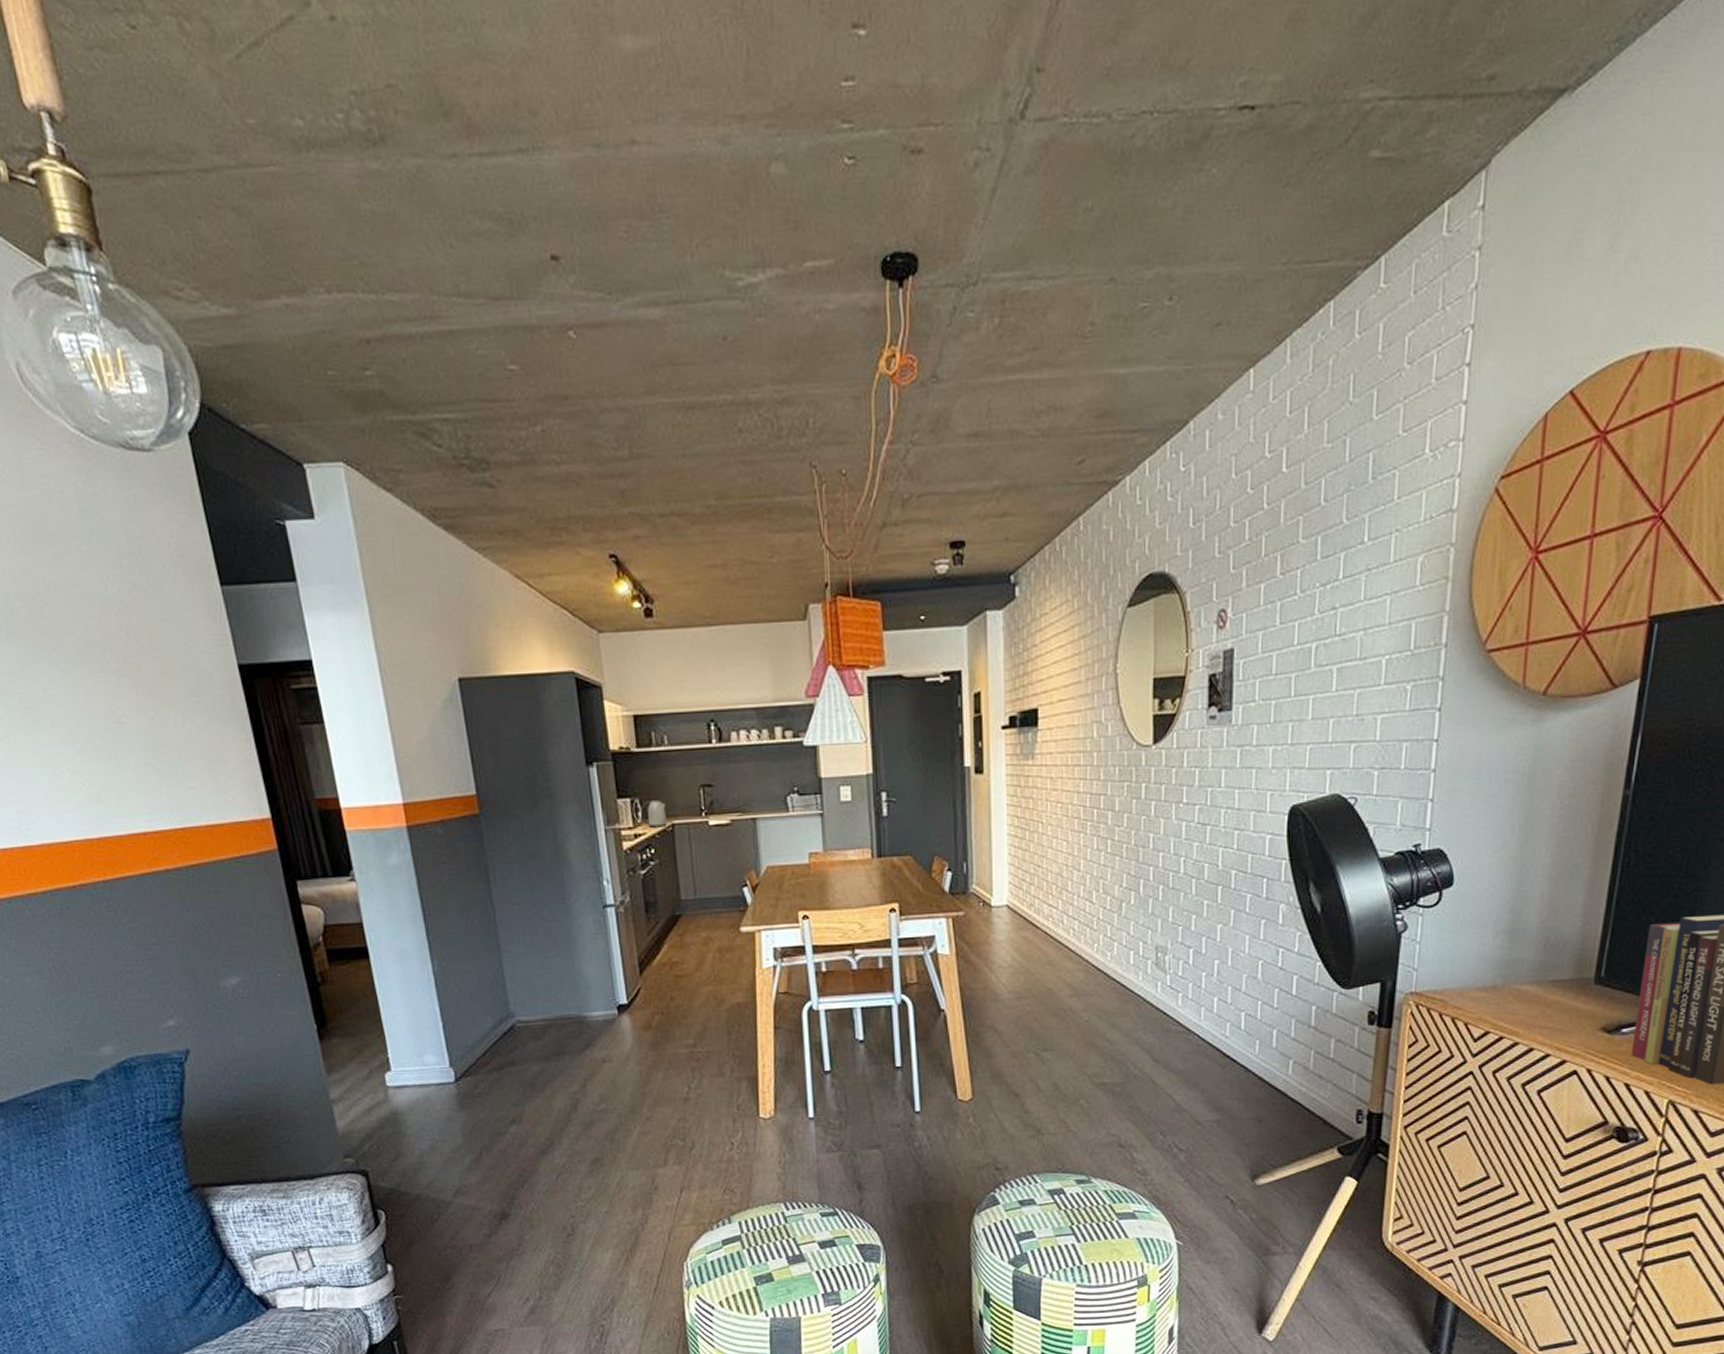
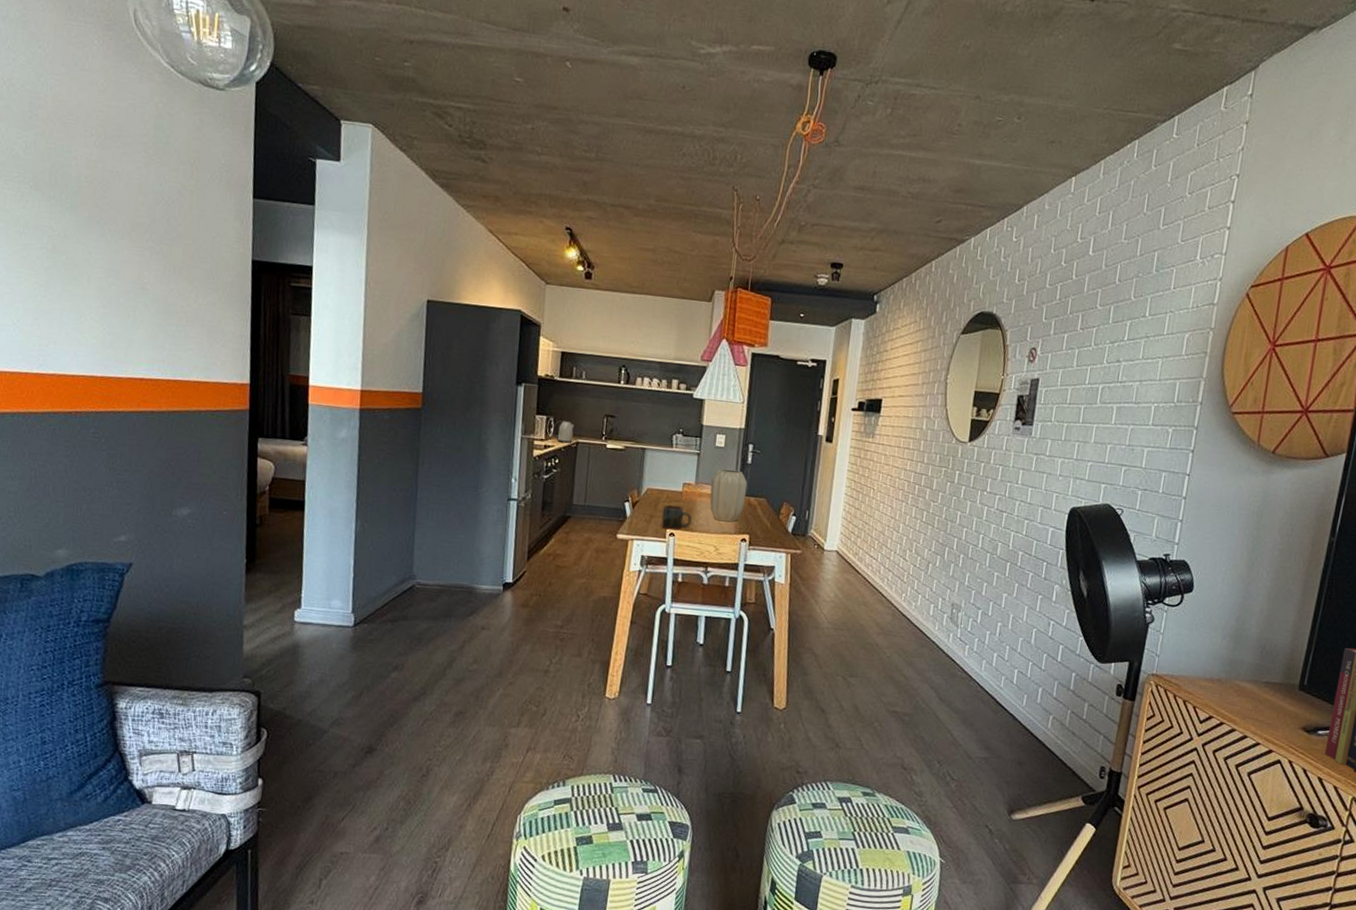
mug: none [789,881,826,912] -> present [661,504,692,531]
vase: none [841,826,887,892] -> present [710,468,748,523]

